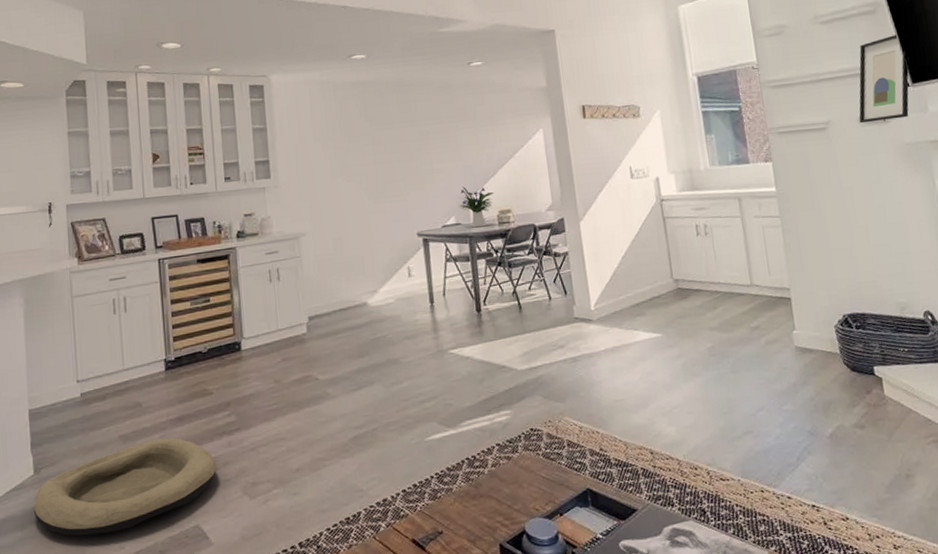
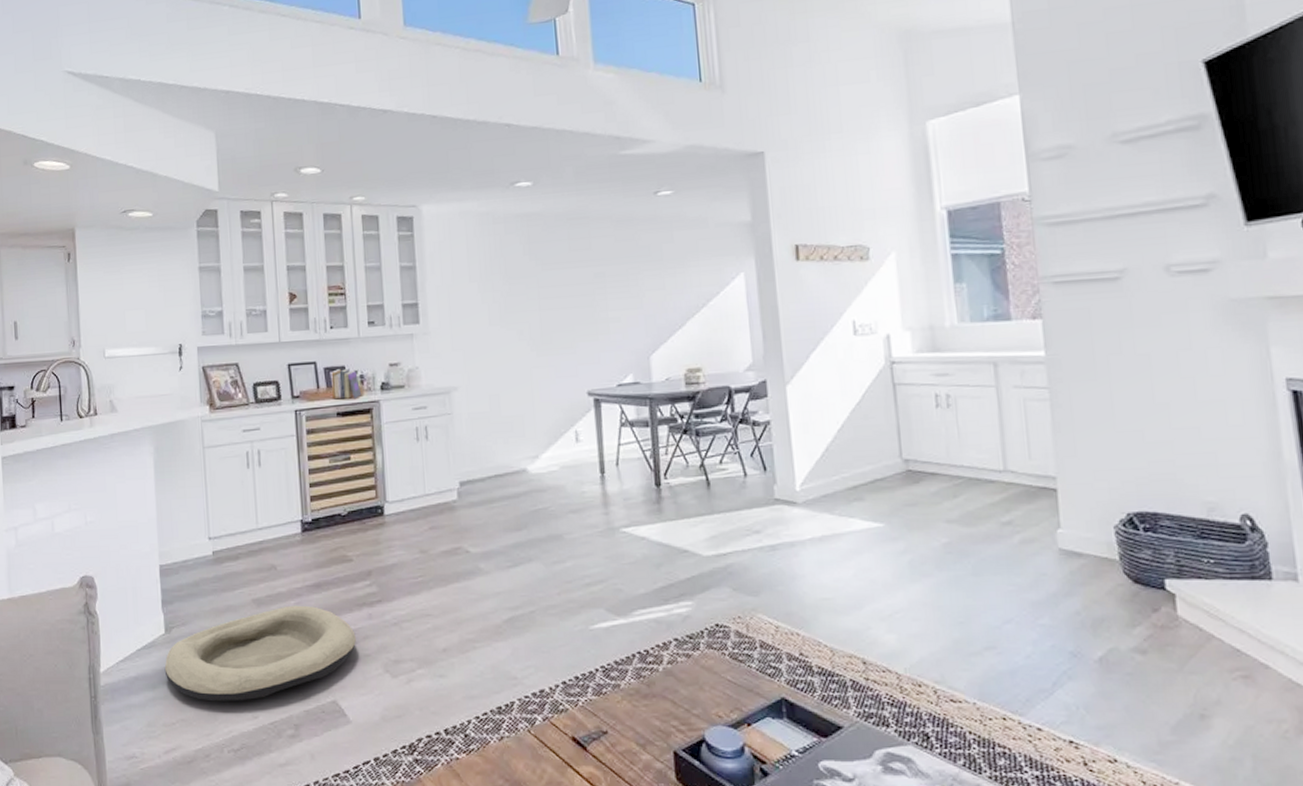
books: none [191,220,220,248] -> present [331,368,362,400]
flower arrangement: present [458,187,494,228] -> none [637,339,681,388]
picture frame: present [859,33,911,124] -> none [1166,155,1244,273]

